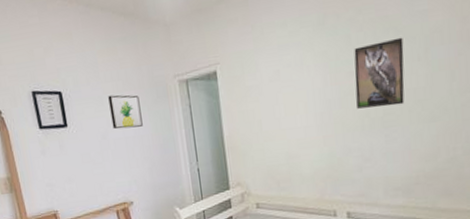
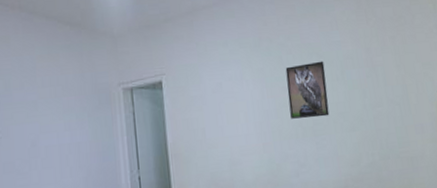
wall art: present [108,95,143,129] -> none [44,100,81,136]

